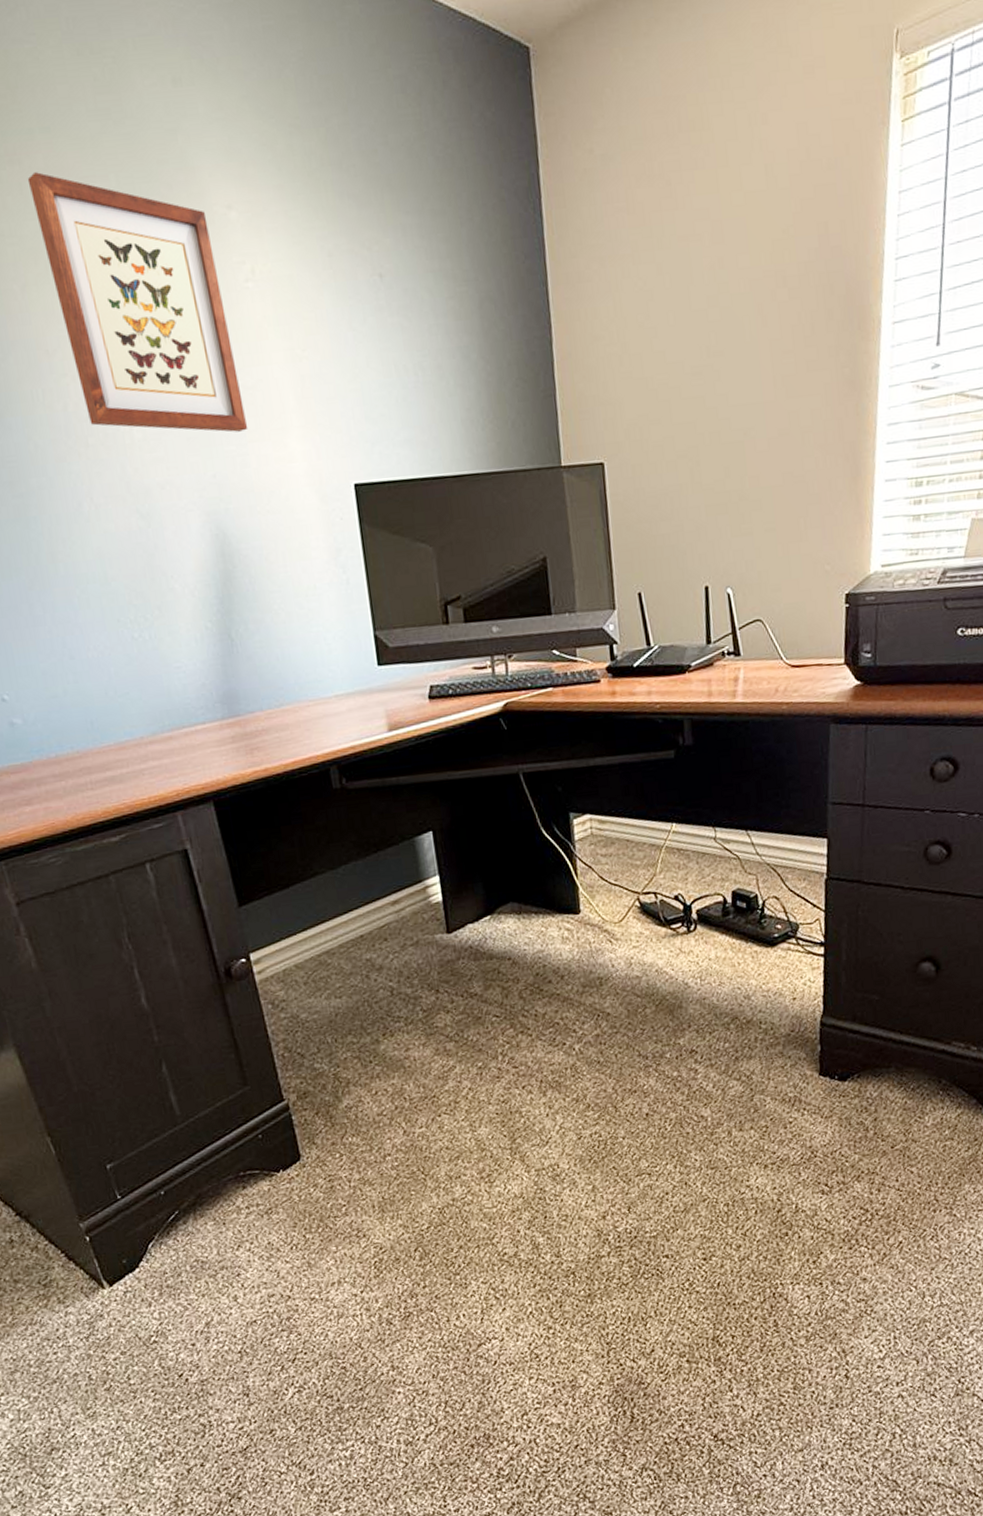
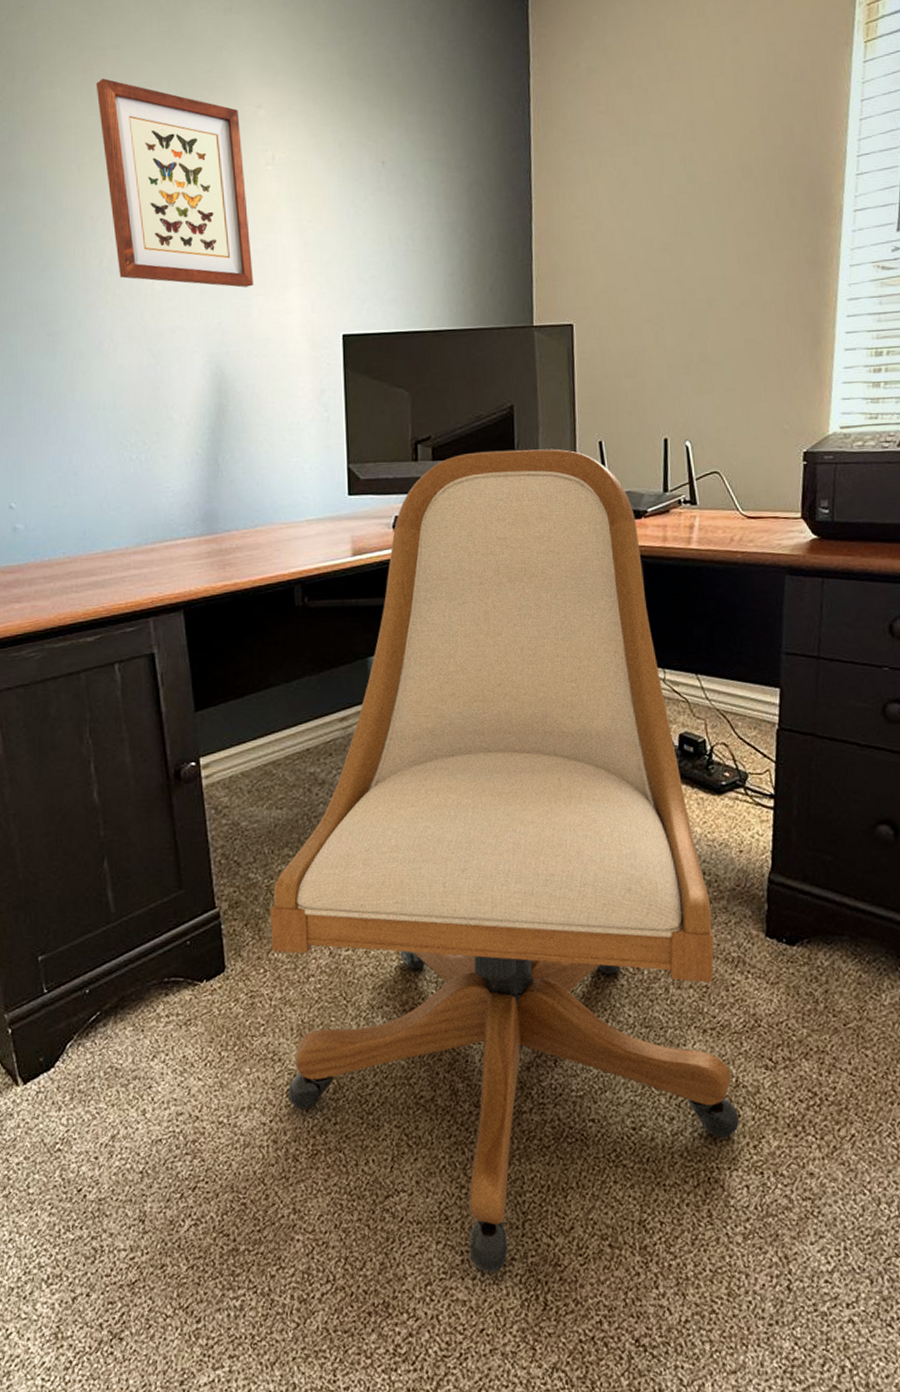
chair: none [339,603,800,1398] -> present [269,449,739,1273]

